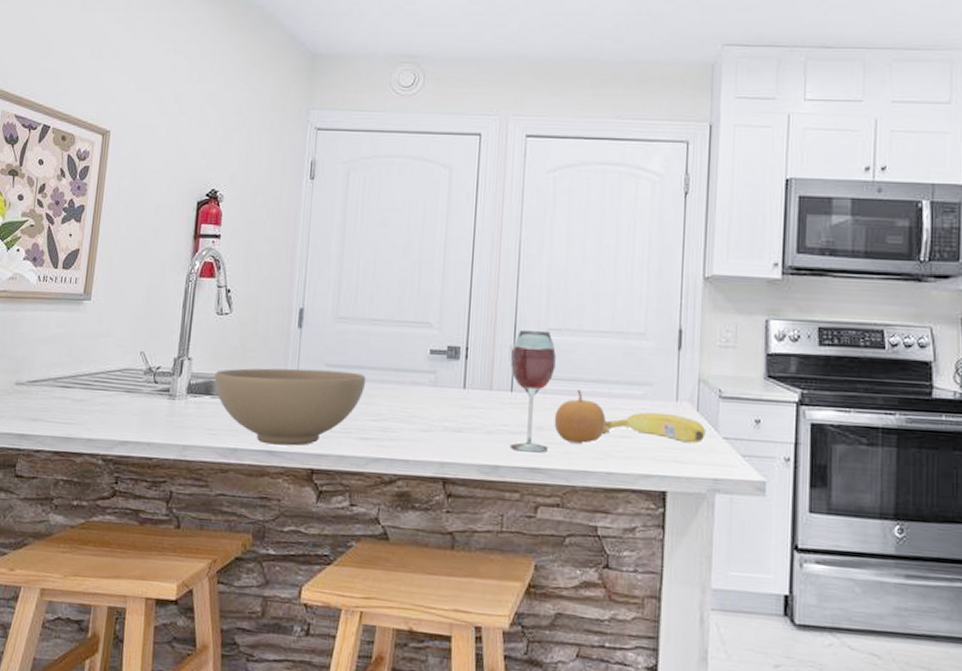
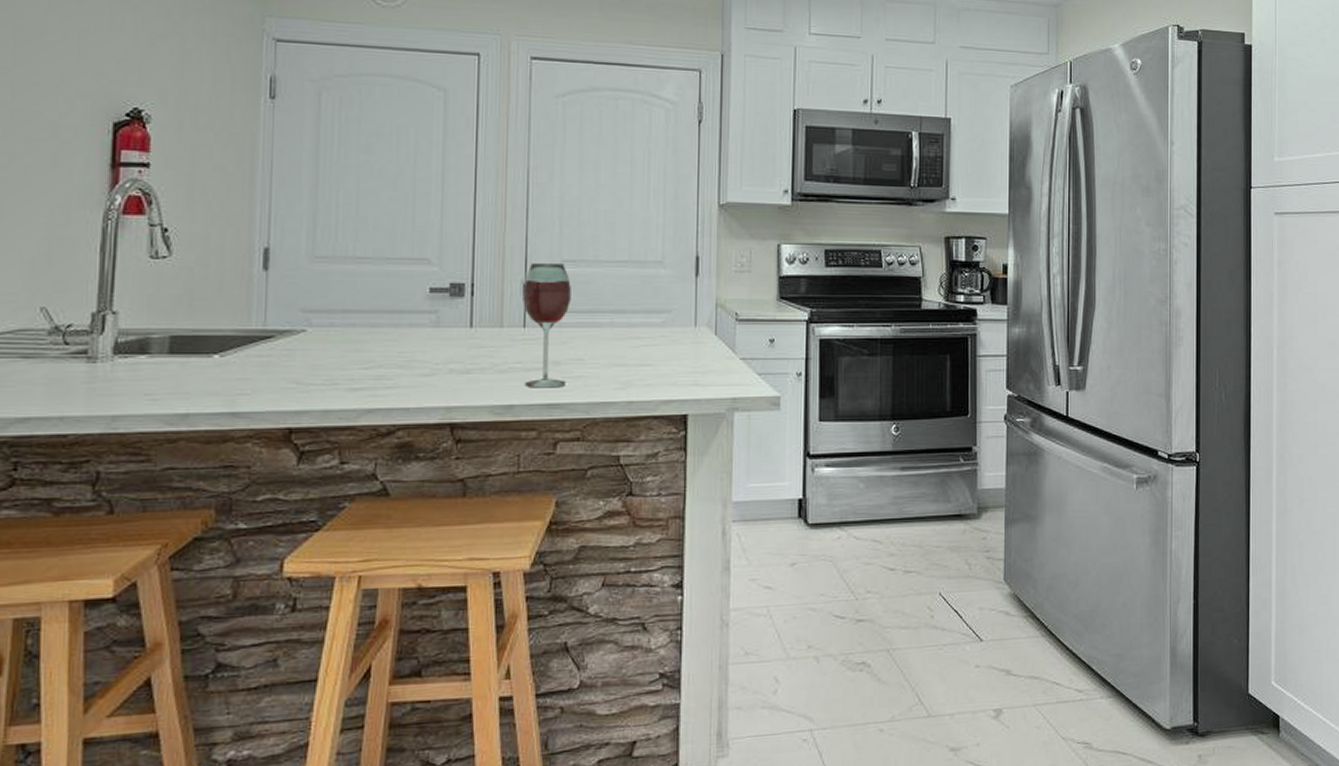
bowl: present [214,368,366,446] -> none [151,317,354,405]
fruit: present [554,390,606,444] -> none [571,321,625,375]
fruit: present [602,412,706,444] -> none [621,338,724,366]

